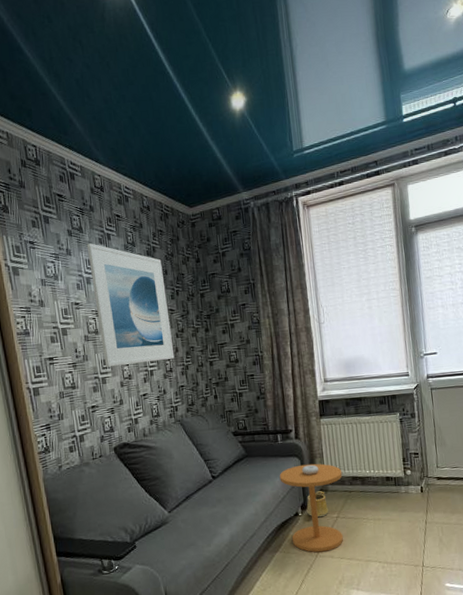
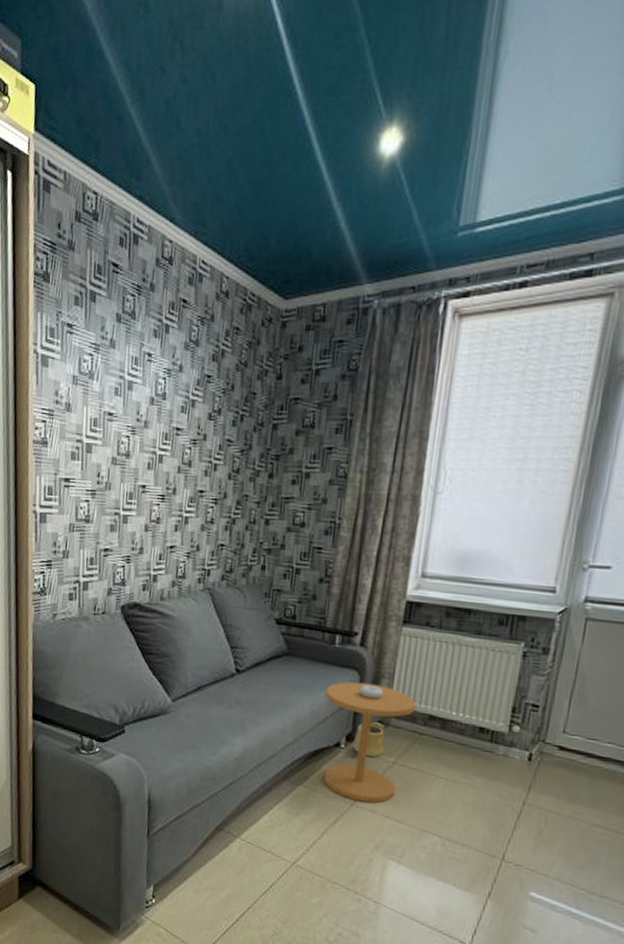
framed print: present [86,243,175,368] -> none [130,335,230,507]

